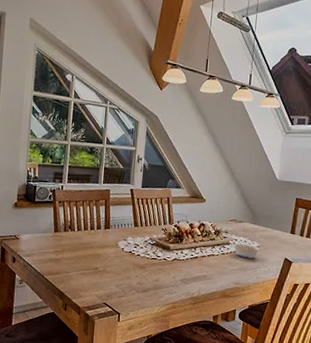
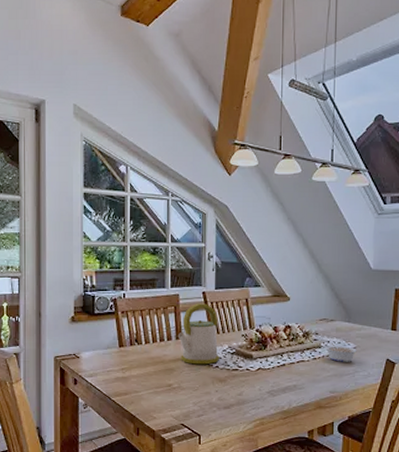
kettle: none [106,199,143,253] -> present [177,303,220,365]

